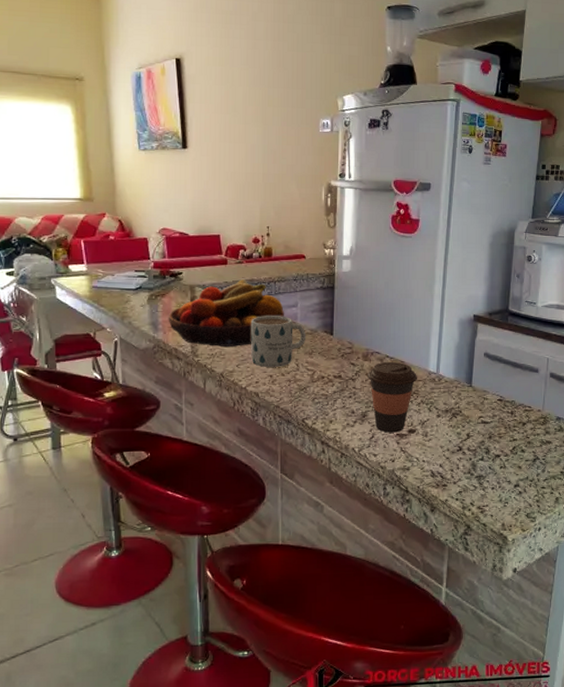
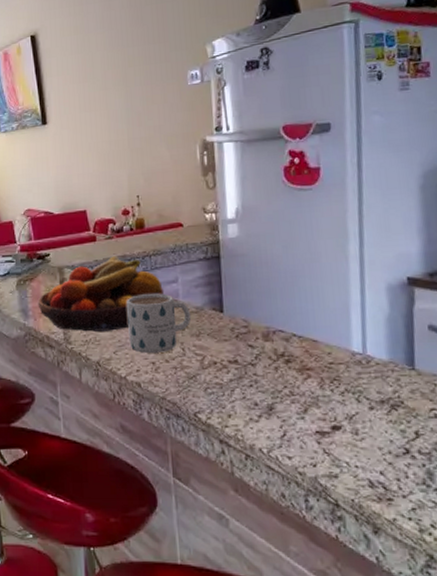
coffee cup: present [367,361,417,433] -> none [270,341,337,430]

